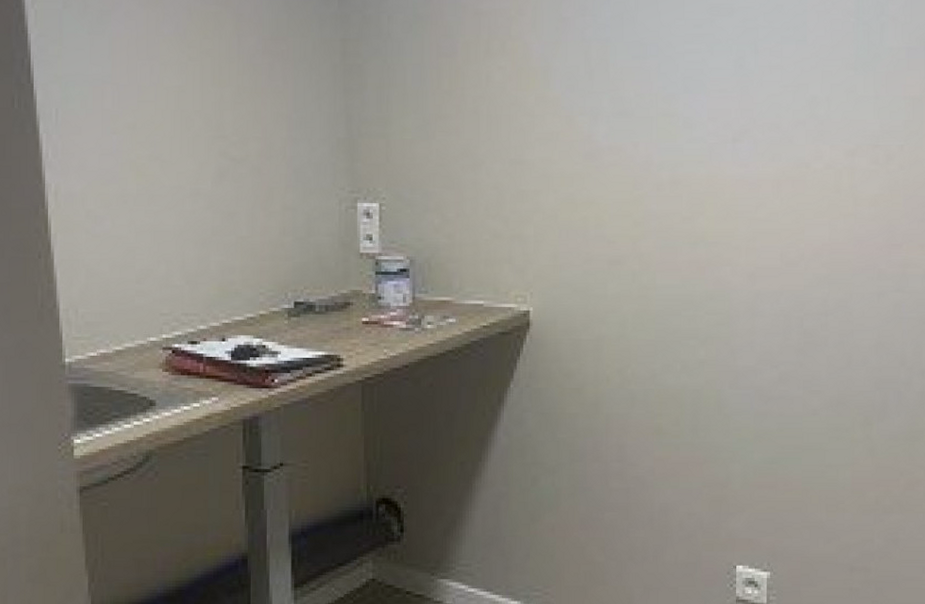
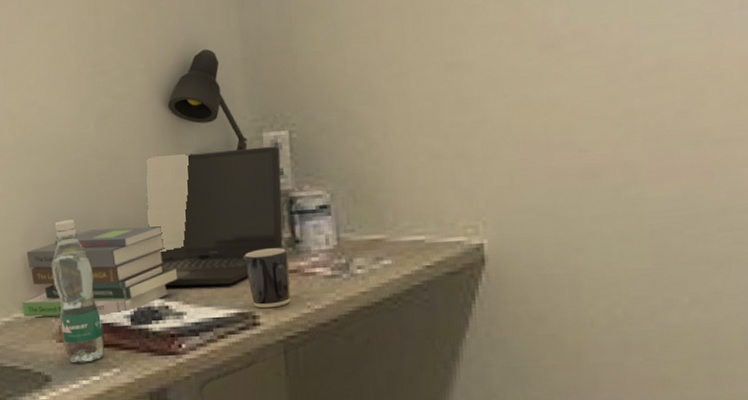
books: none [134,274,276,350] -> present [22,226,178,317]
bottle: none [163,264,206,391] -> present [51,220,105,363]
laptop: none [253,215,371,330] -> present [148,146,283,286]
desk lamp: none [277,126,344,217] -> present [167,48,248,151]
mug: none [333,301,372,353] -> present [243,247,291,309]

